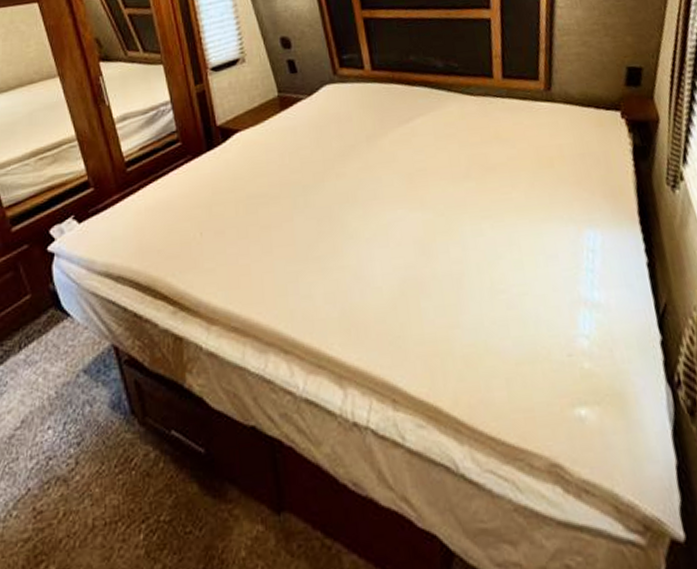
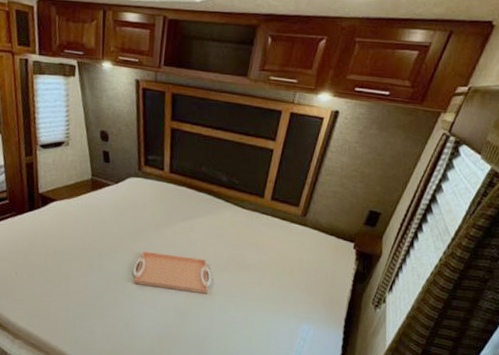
serving tray: none [349,168,453,219] -> present [133,251,212,295]

